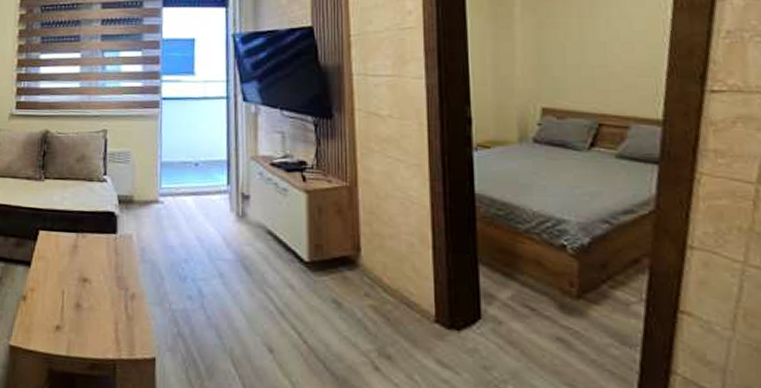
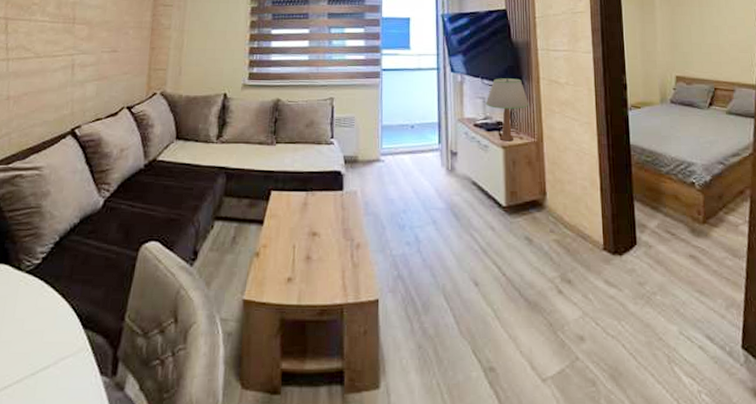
table lamp: none [285,108,341,185] -> present [485,77,529,142]

